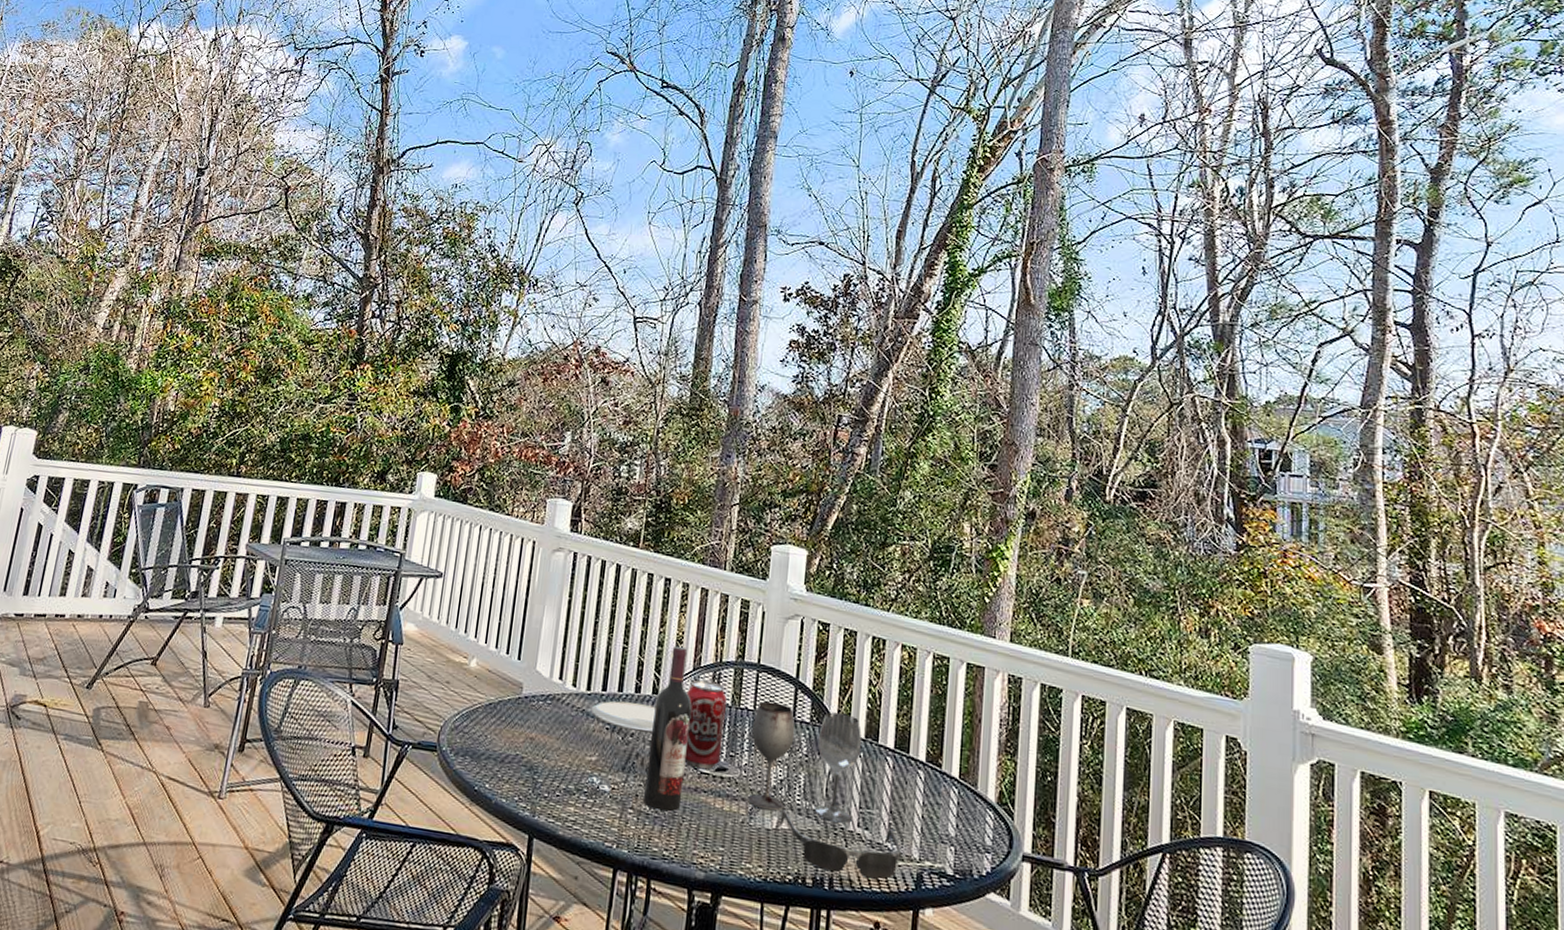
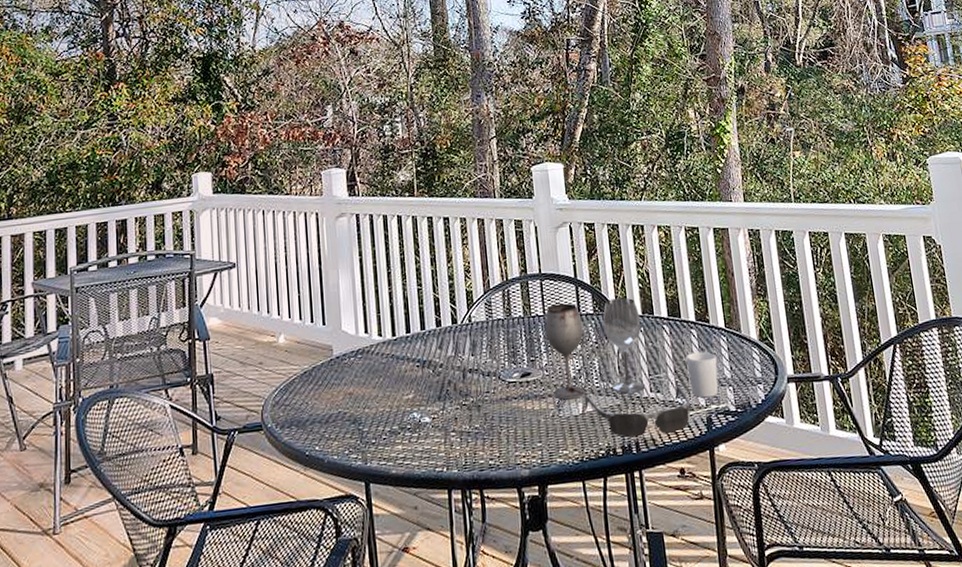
plate: present [591,701,656,733] -> none [400,335,459,363]
wine bottle: present [643,645,692,812] -> none [456,275,497,427]
beverage can: present [684,679,727,770] -> none [482,299,524,380]
candle holder: none [905,796,942,853] -> present [686,351,719,398]

